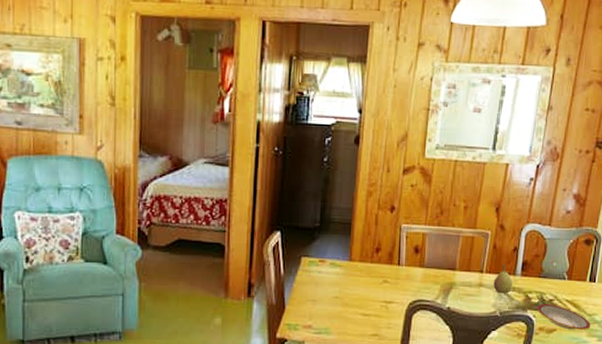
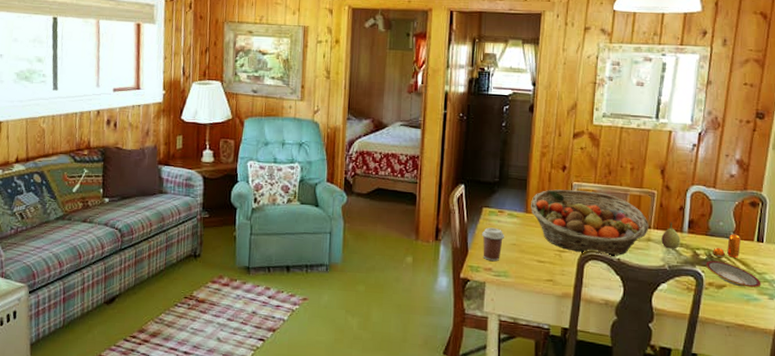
coffee cup: none [301,279,326,318] -> present [482,227,504,262]
fruit basket: none [355,233,482,304] -> present [531,189,650,255]
pepper shaker: none [545,274,573,300] -> present [713,234,740,258]

